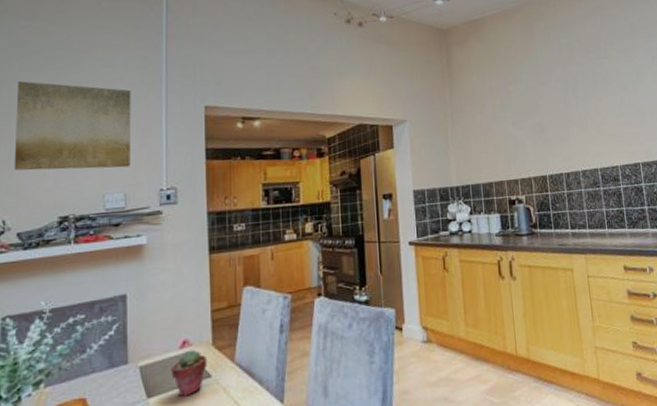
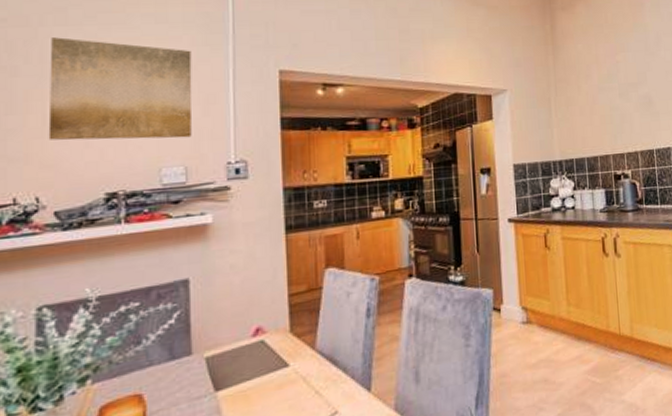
potted succulent: present [171,349,208,397] -> none [242,337,285,389]

